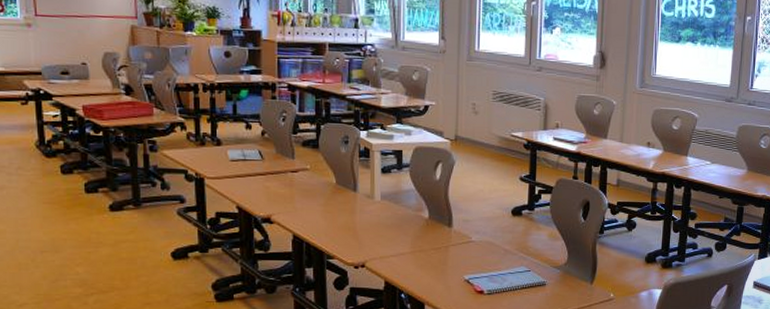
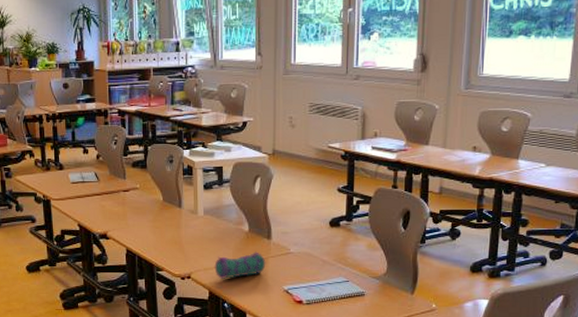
pencil case: none [391,239,446,268] -> present [214,252,266,279]

